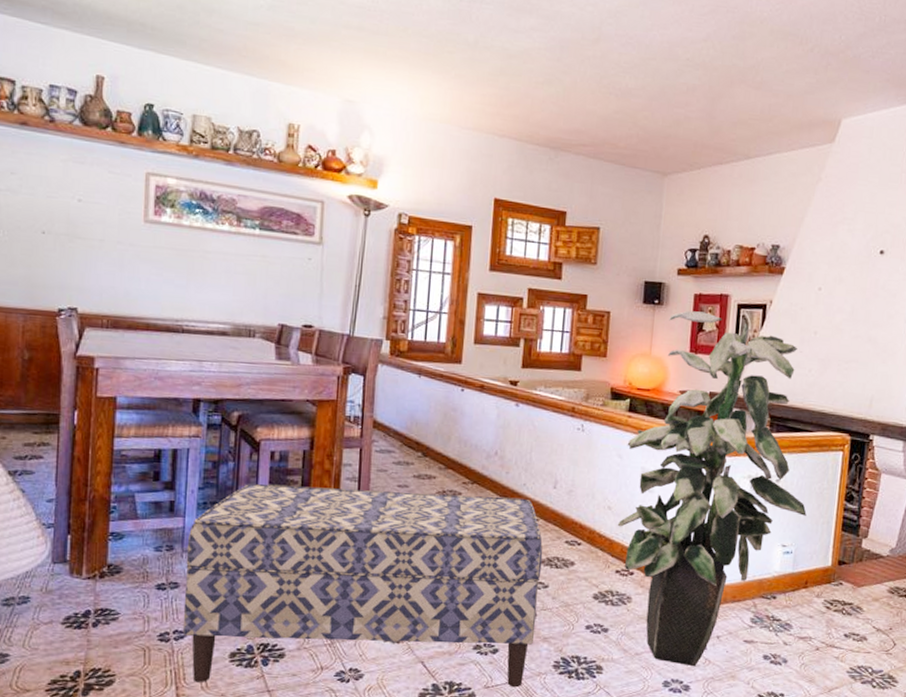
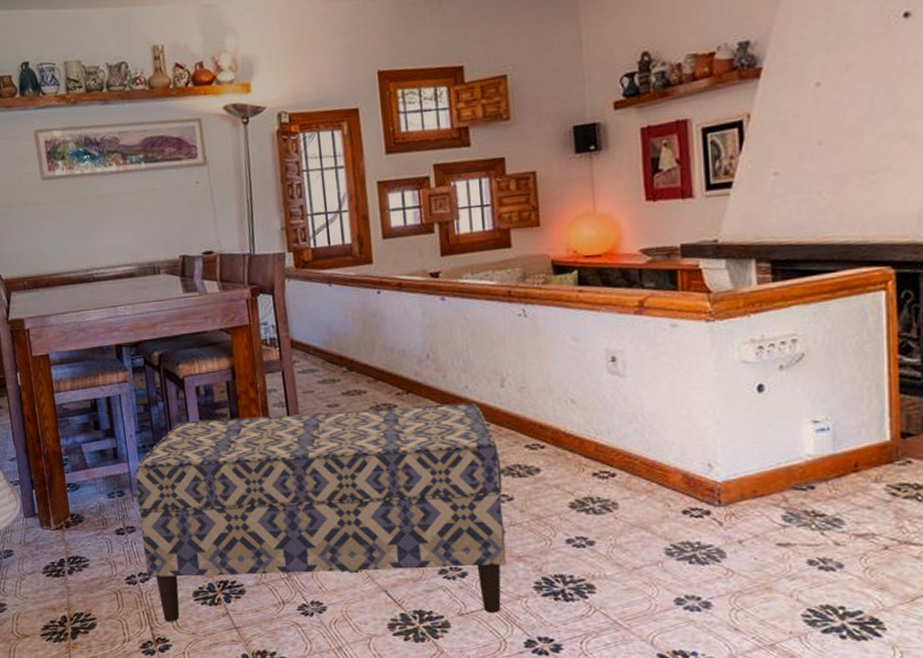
indoor plant: present [617,310,807,667] -> none [582,147,843,580]

